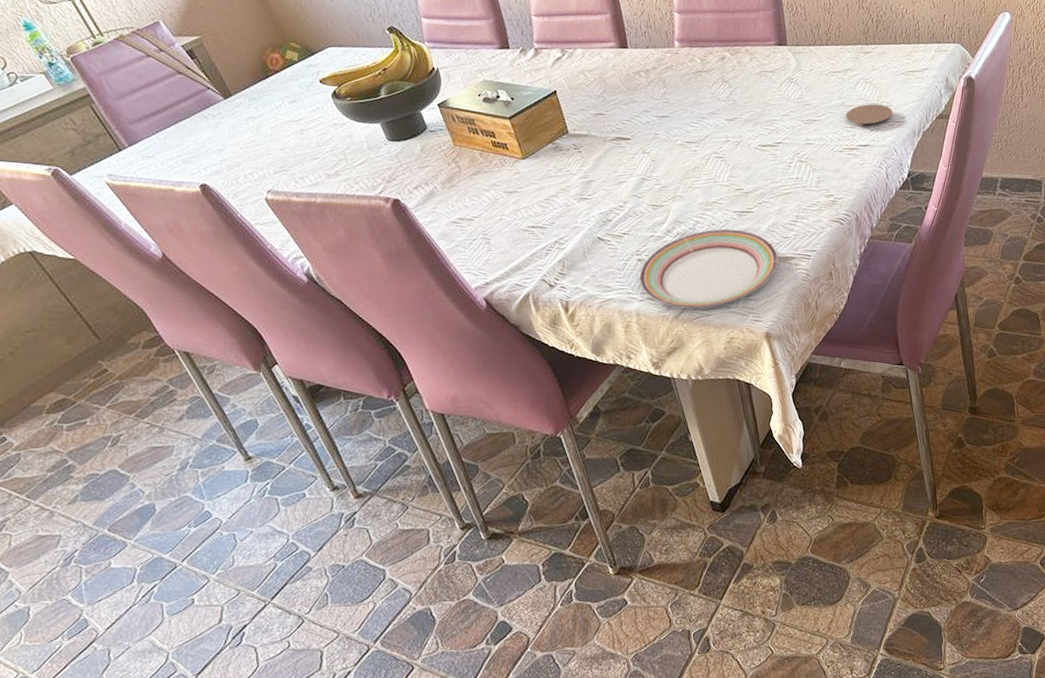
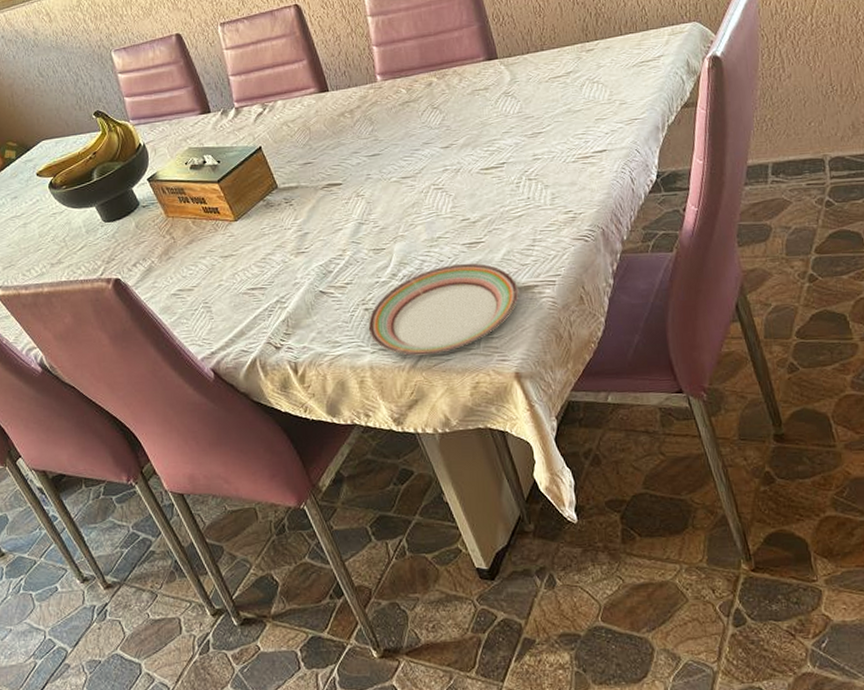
coaster: present [845,103,893,127] -> none [574,103,628,132]

